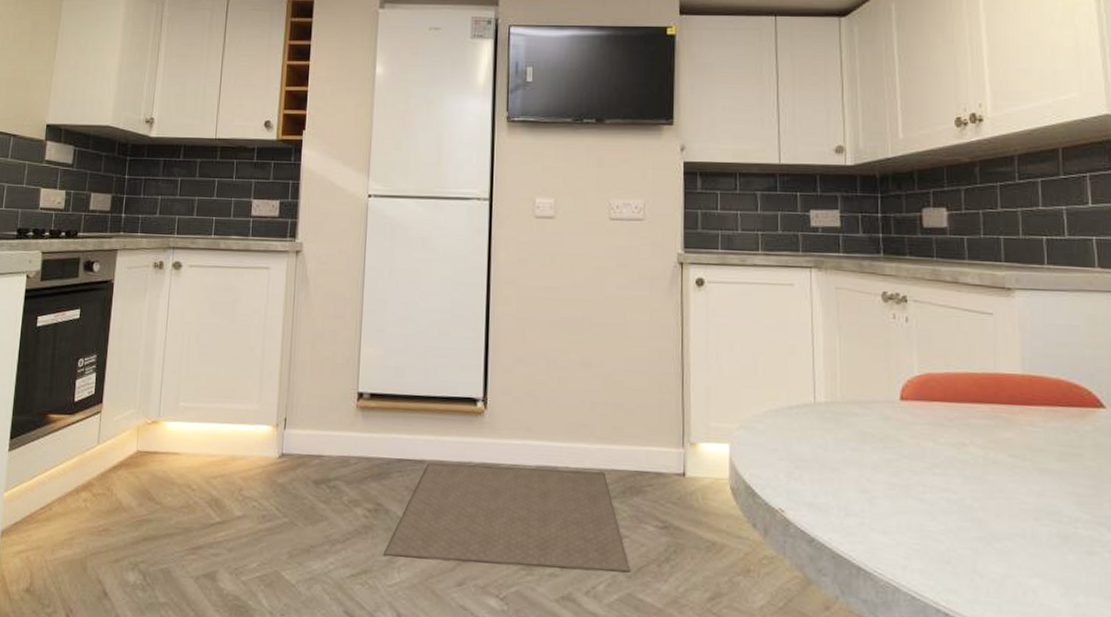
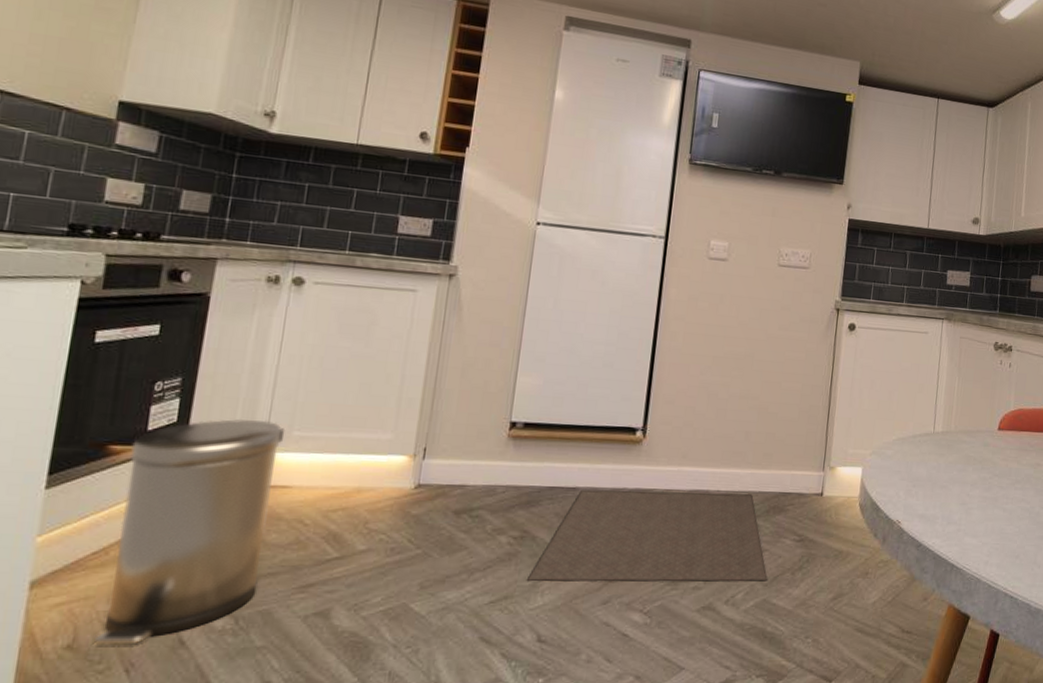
pedal bin: none [44,390,174,591] -> present [94,418,286,644]

